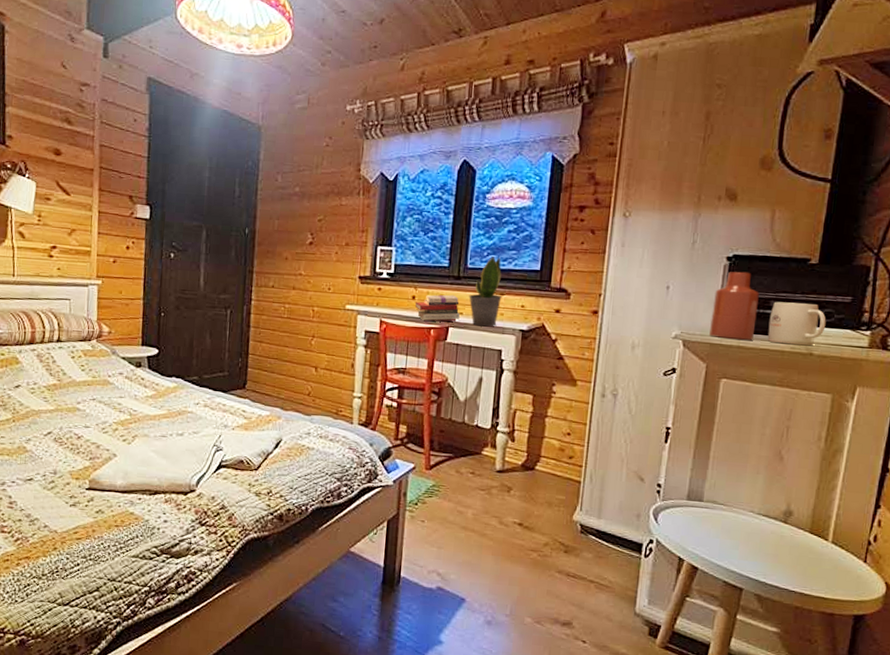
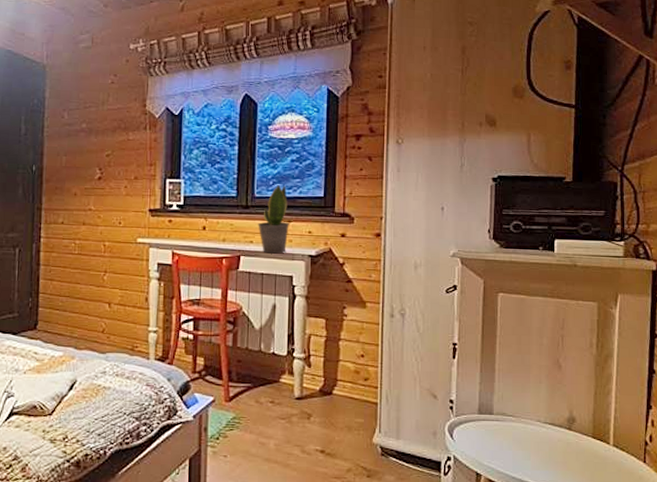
books: present [415,294,460,322] -> none [206,224,250,252]
vase: present [709,271,759,340] -> none [484,191,524,255]
mug: present [767,301,826,346] -> none [535,218,585,258]

